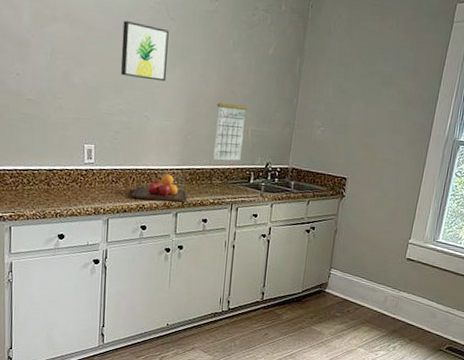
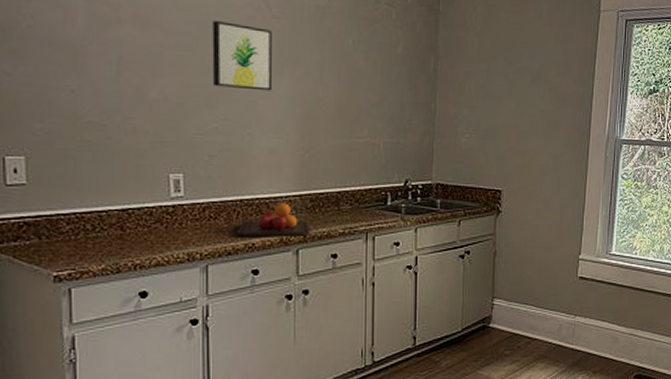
calendar: present [213,92,248,161] -> none [339,99,377,182]

